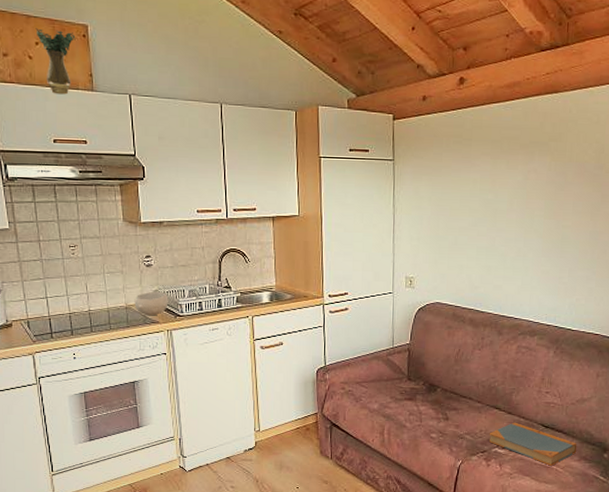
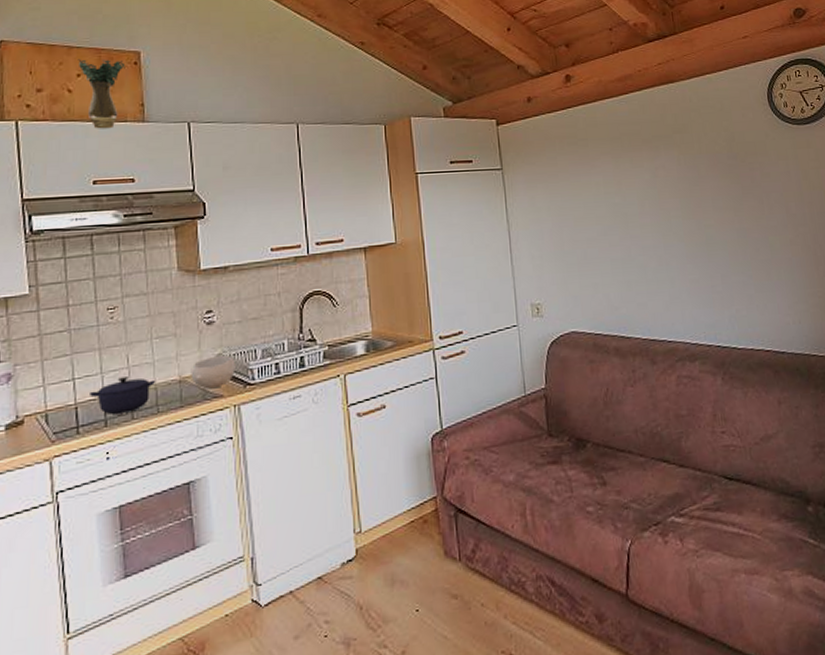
cooking pot: none [59,300,109,327] -> present [90,377,156,414]
book: present [488,422,577,466] -> none [660,477,774,533]

